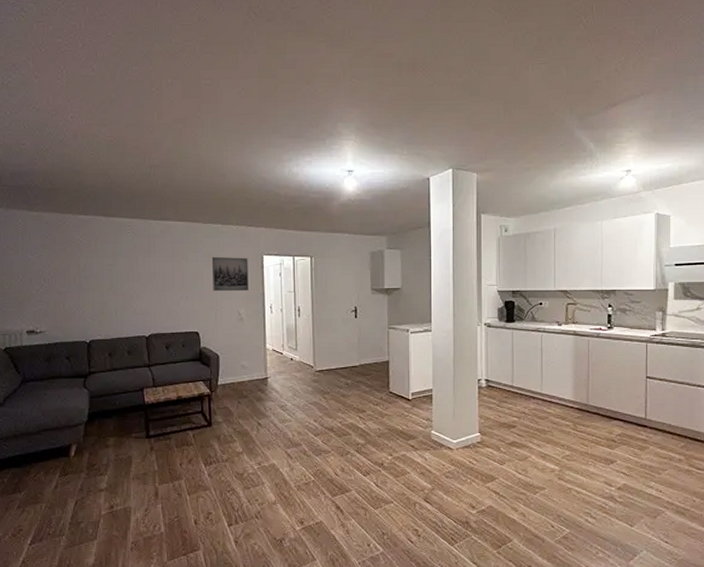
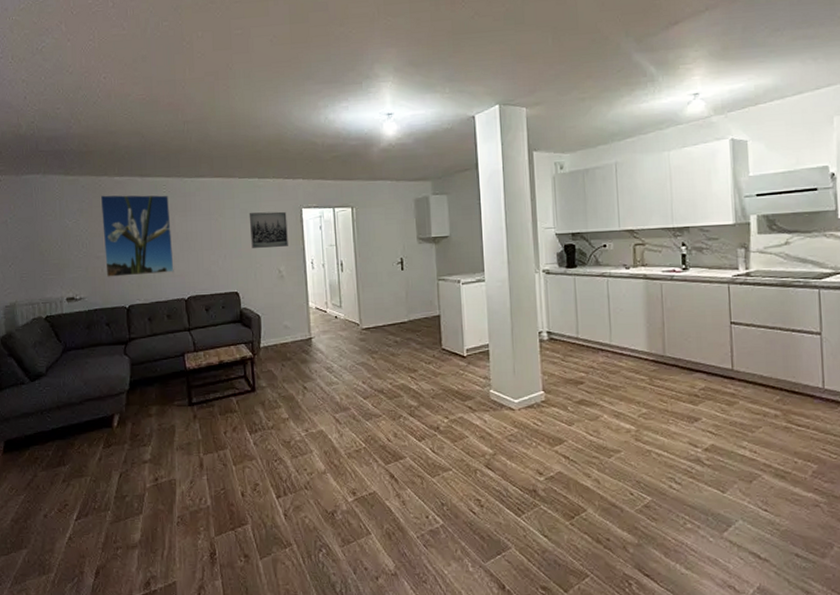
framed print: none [64,232,136,312] -> present [100,195,174,277]

